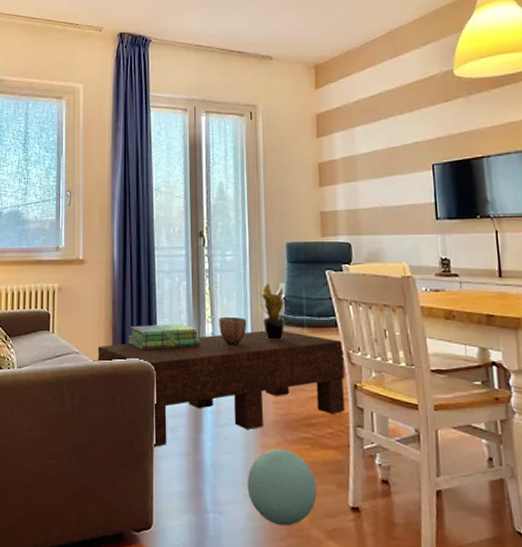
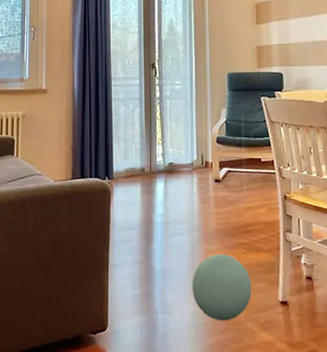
coffee table: present [97,330,345,448] -> none [58,150,276,258]
stack of books: present [129,324,201,350] -> none [87,146,152,171]
decorative bowl: present [219,316,247,345] -> none [168,138,193,164]
potted plant: present [258,283,289,341] -> none [203,108,229,160]

